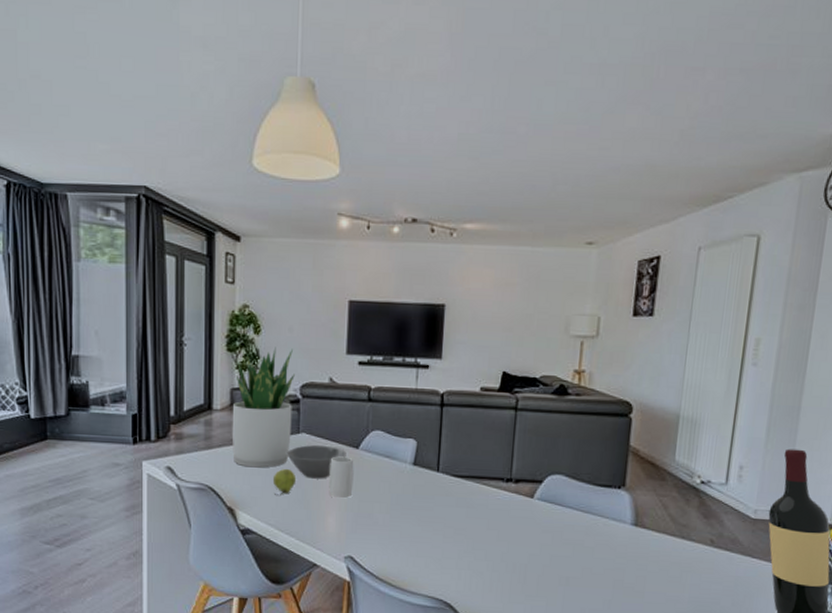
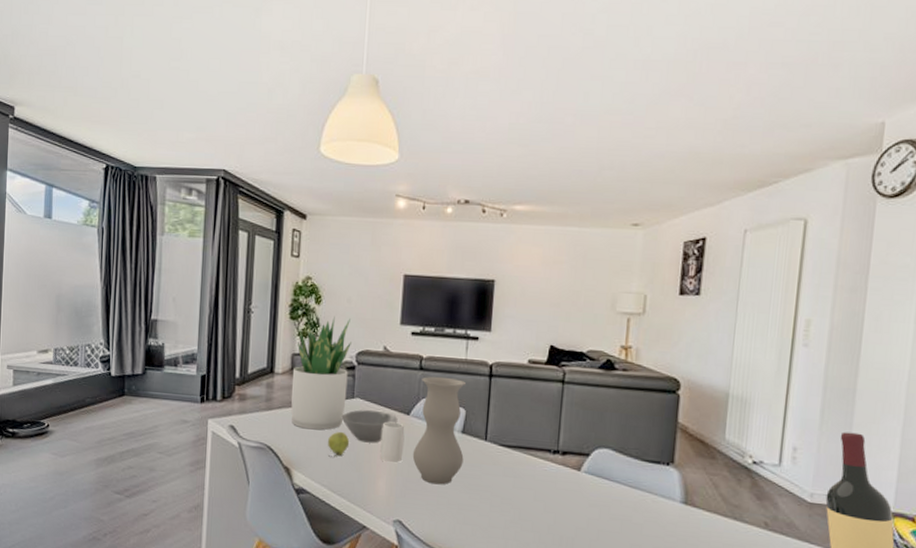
vase: none [362,407,416,519] -> present [412,376,466,485]

